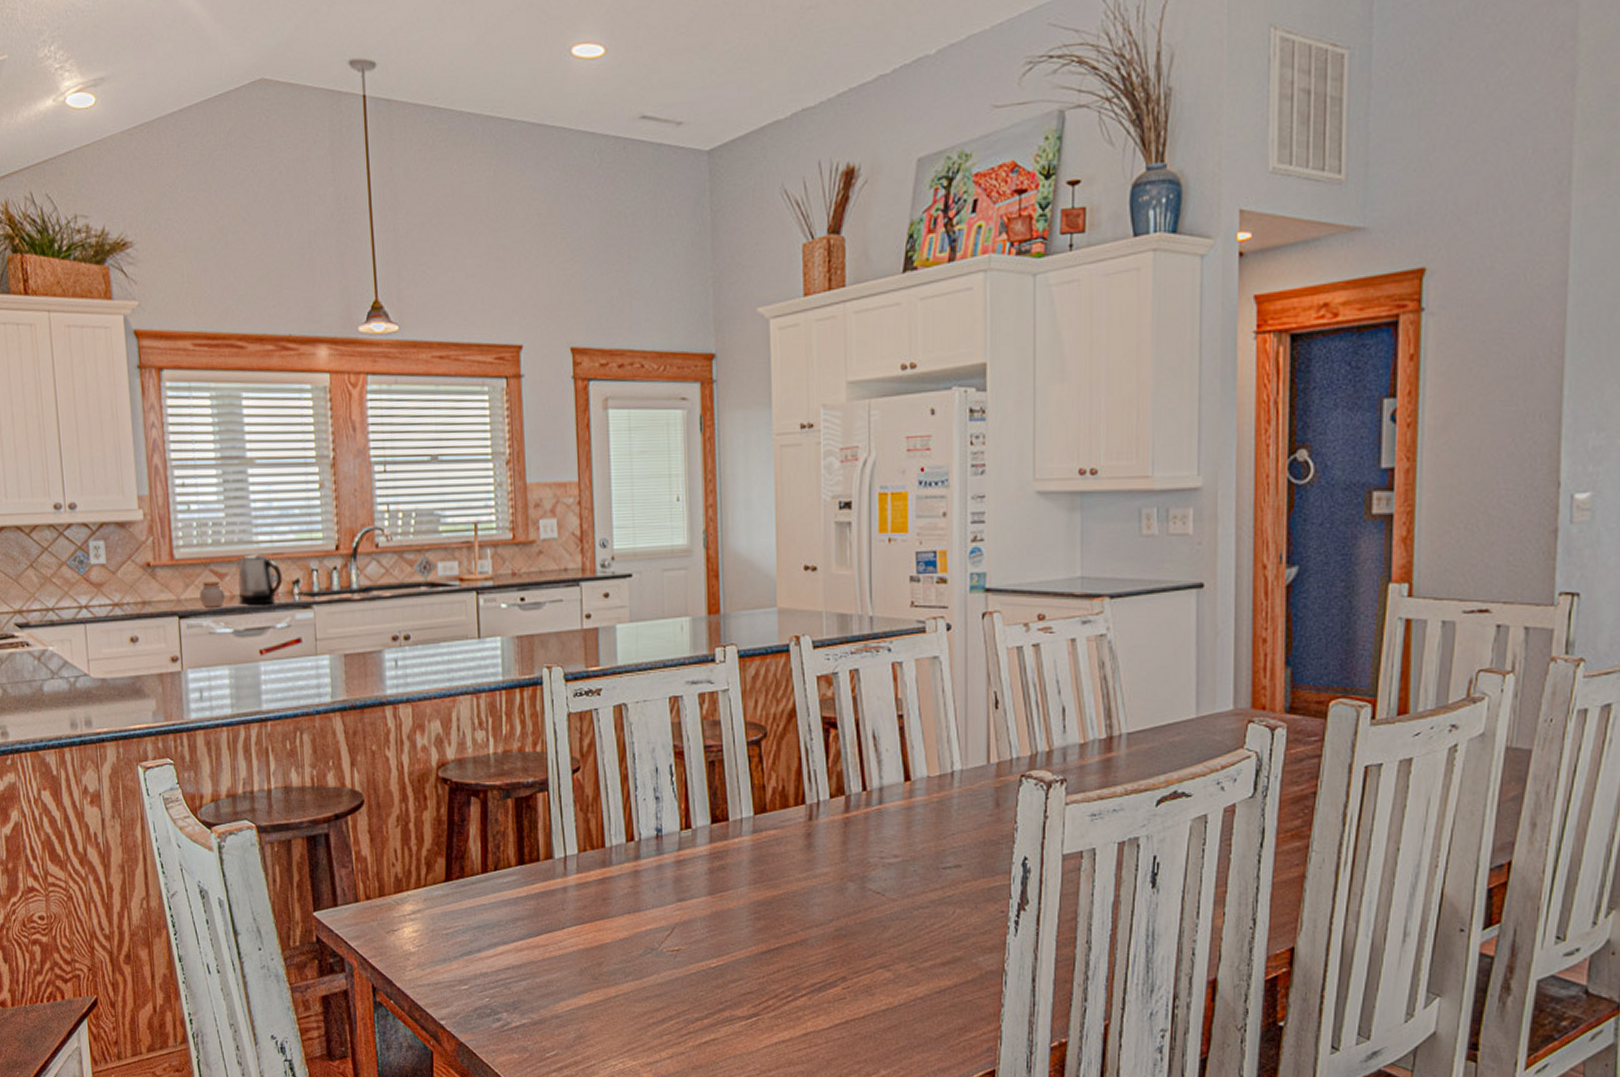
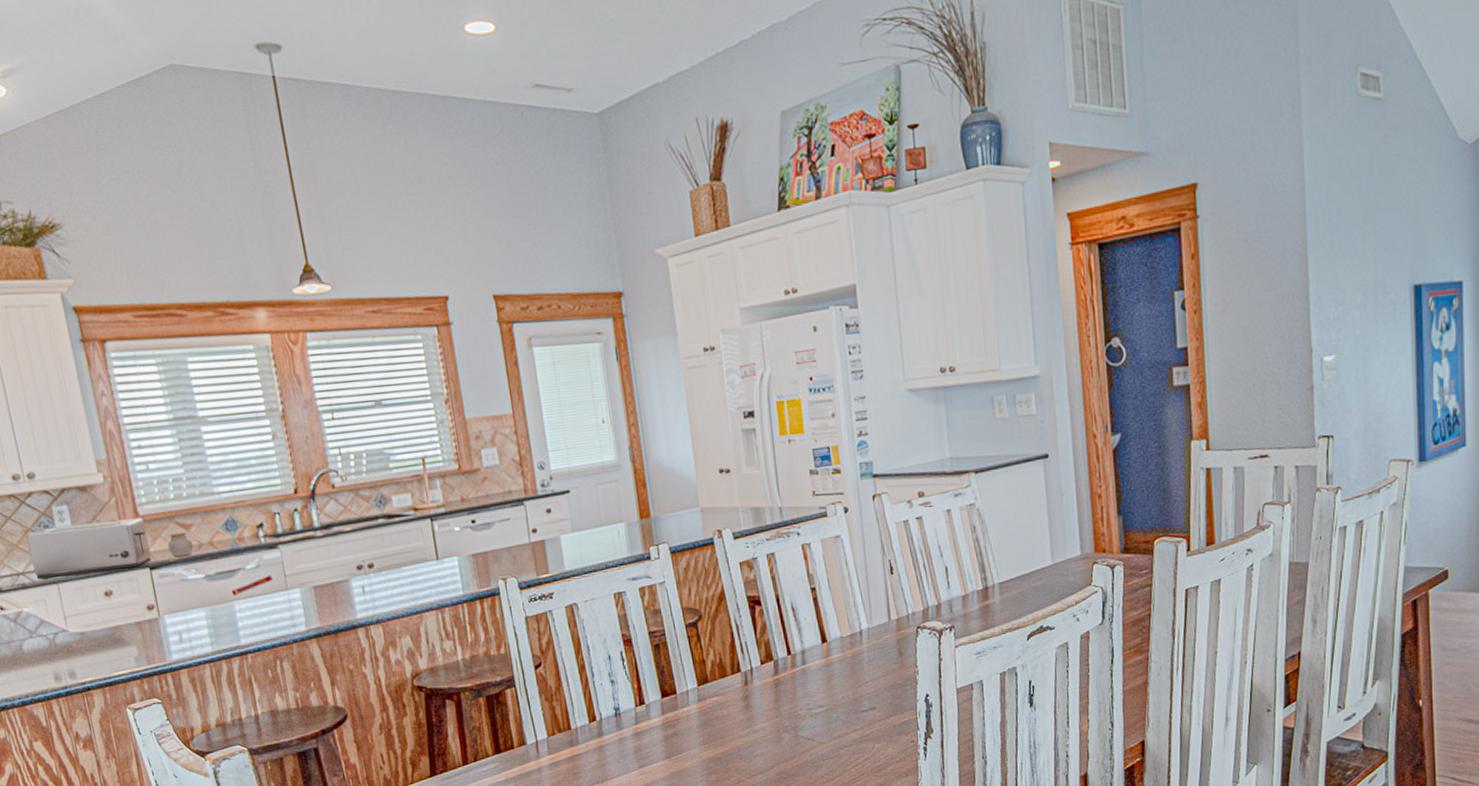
toaster: none [60,561,181,618] -> present [26,517,152,580]
kettle: present [237,554,283,606] -> none [201,503,247,552]

